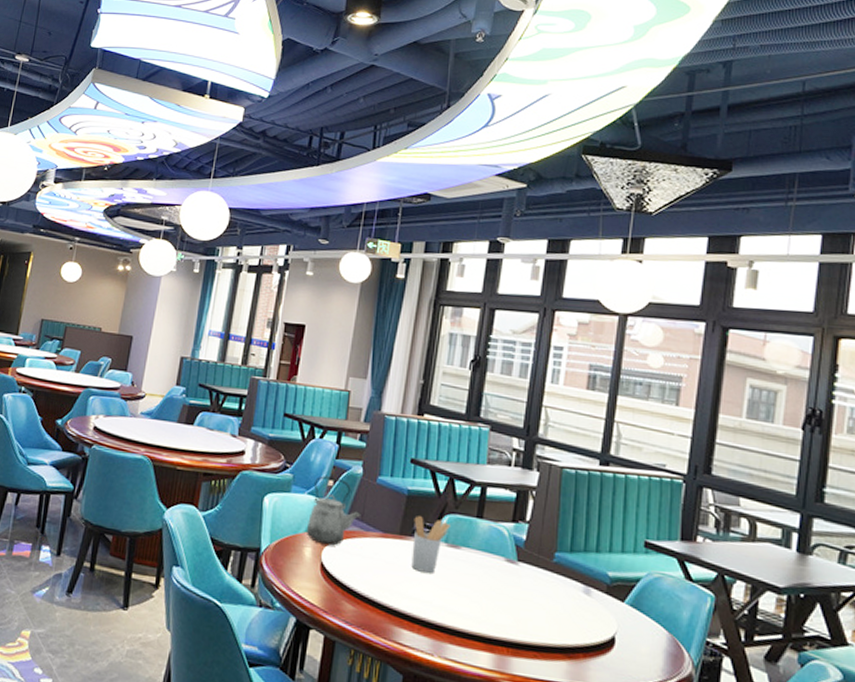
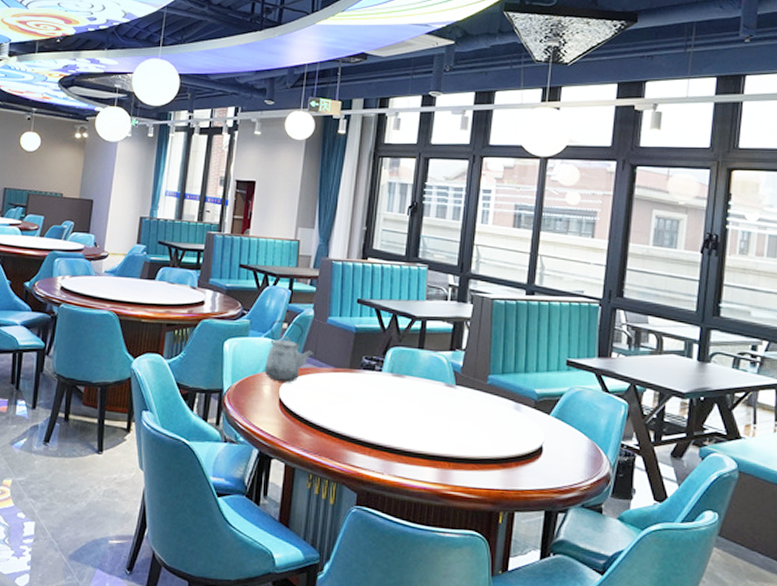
utensil holder: present [411,516,450,574] -> none [361,350,395,402]

